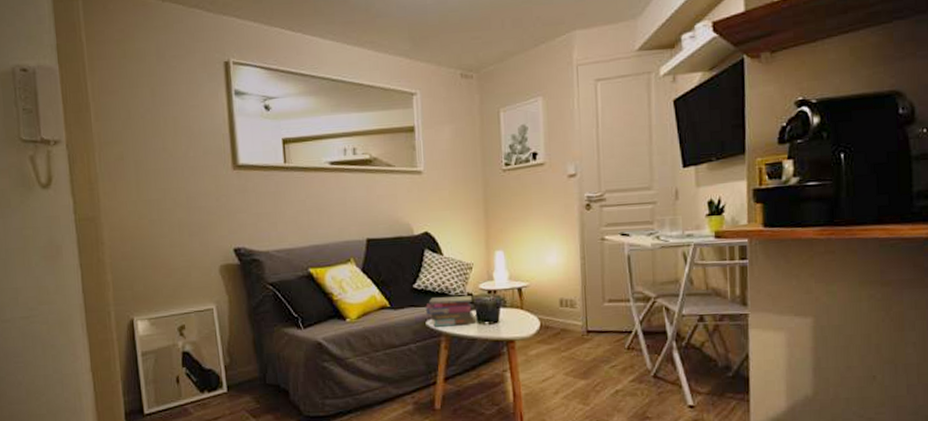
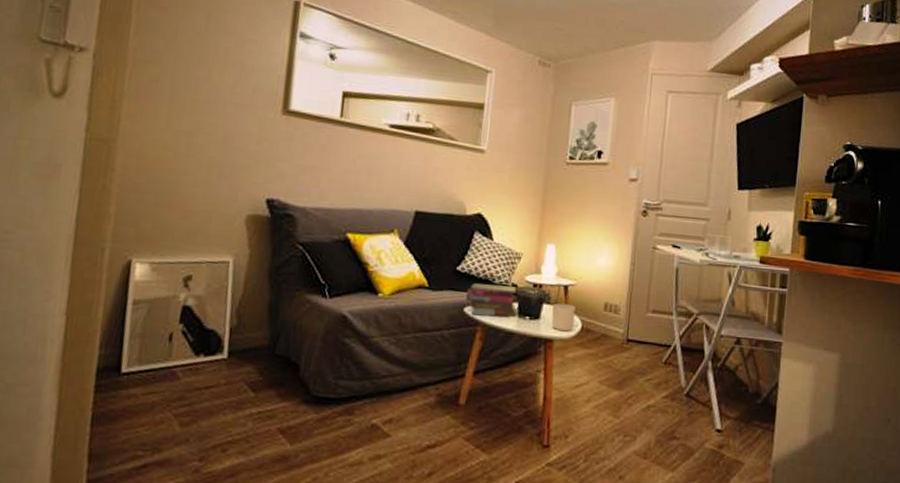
mug: none [509,304,533,332] -> present [551,303,575,332]

